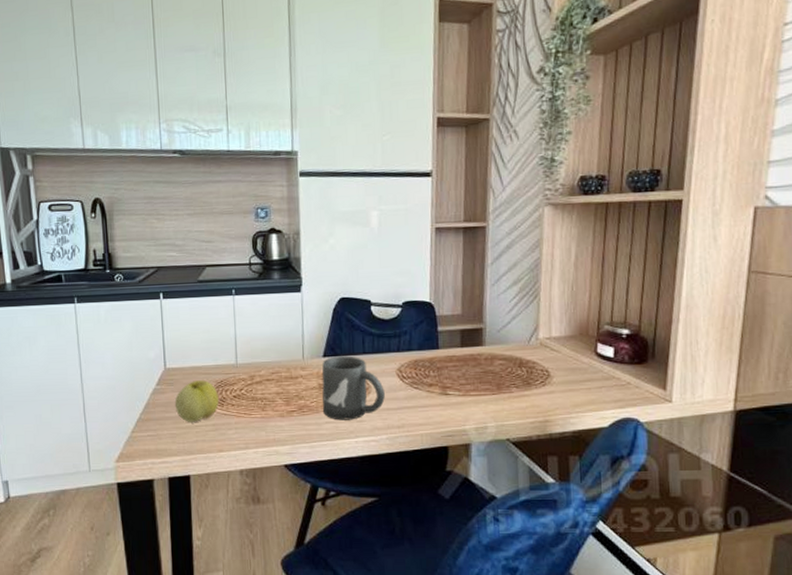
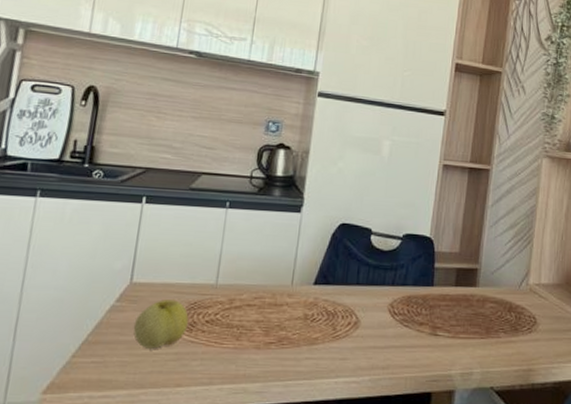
mug: present [321,356,385,420] -> none [304,285,374,357]

